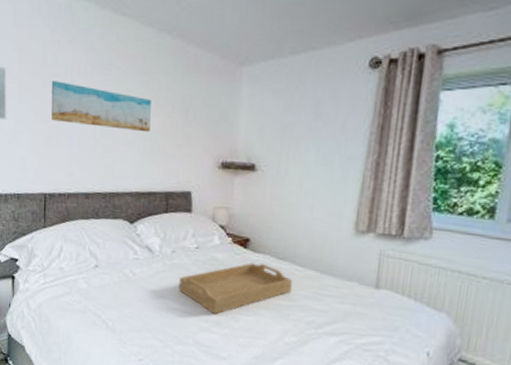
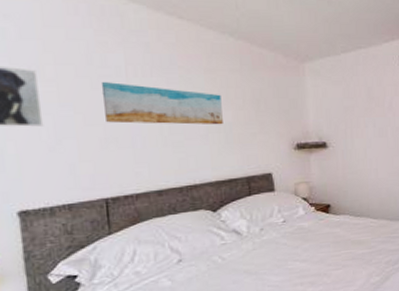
serving tray: present [179,263,292,315] -> none [271,223,370,277]

